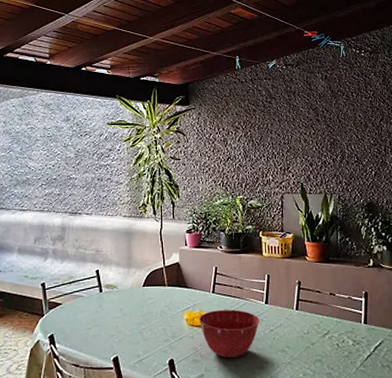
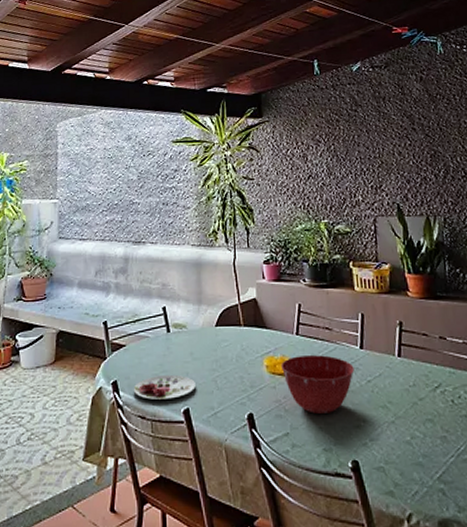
plate: none [68,328,124,350] -> present [133,374,196,400]

